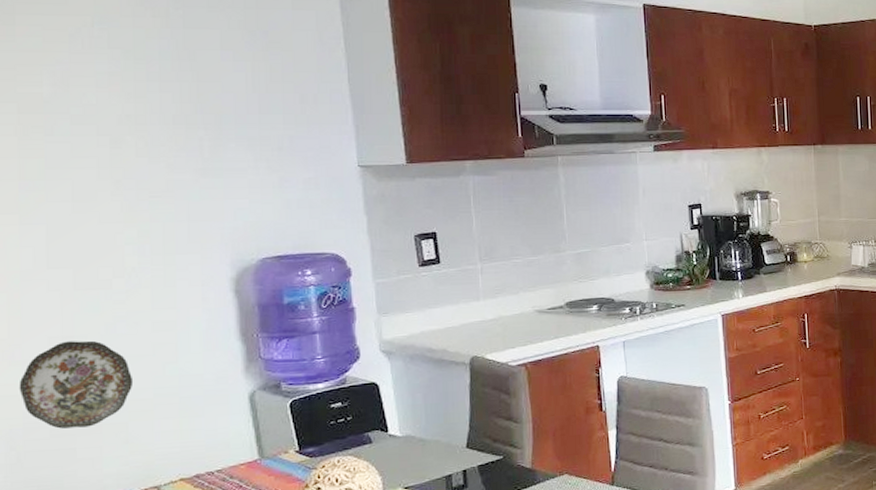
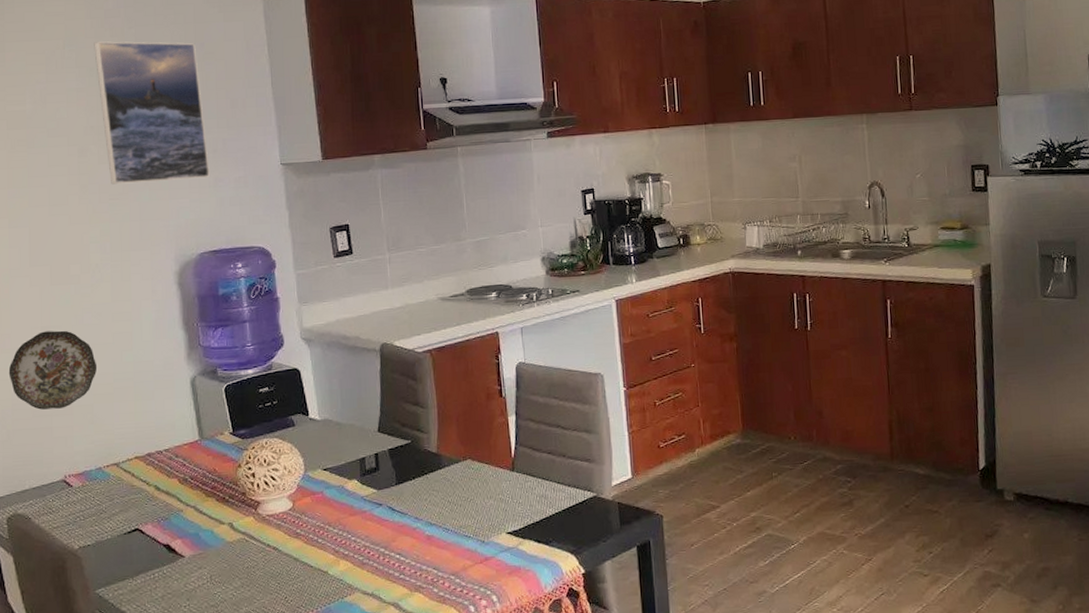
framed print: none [131,21,274,181] -> present [94,41,210,185]

